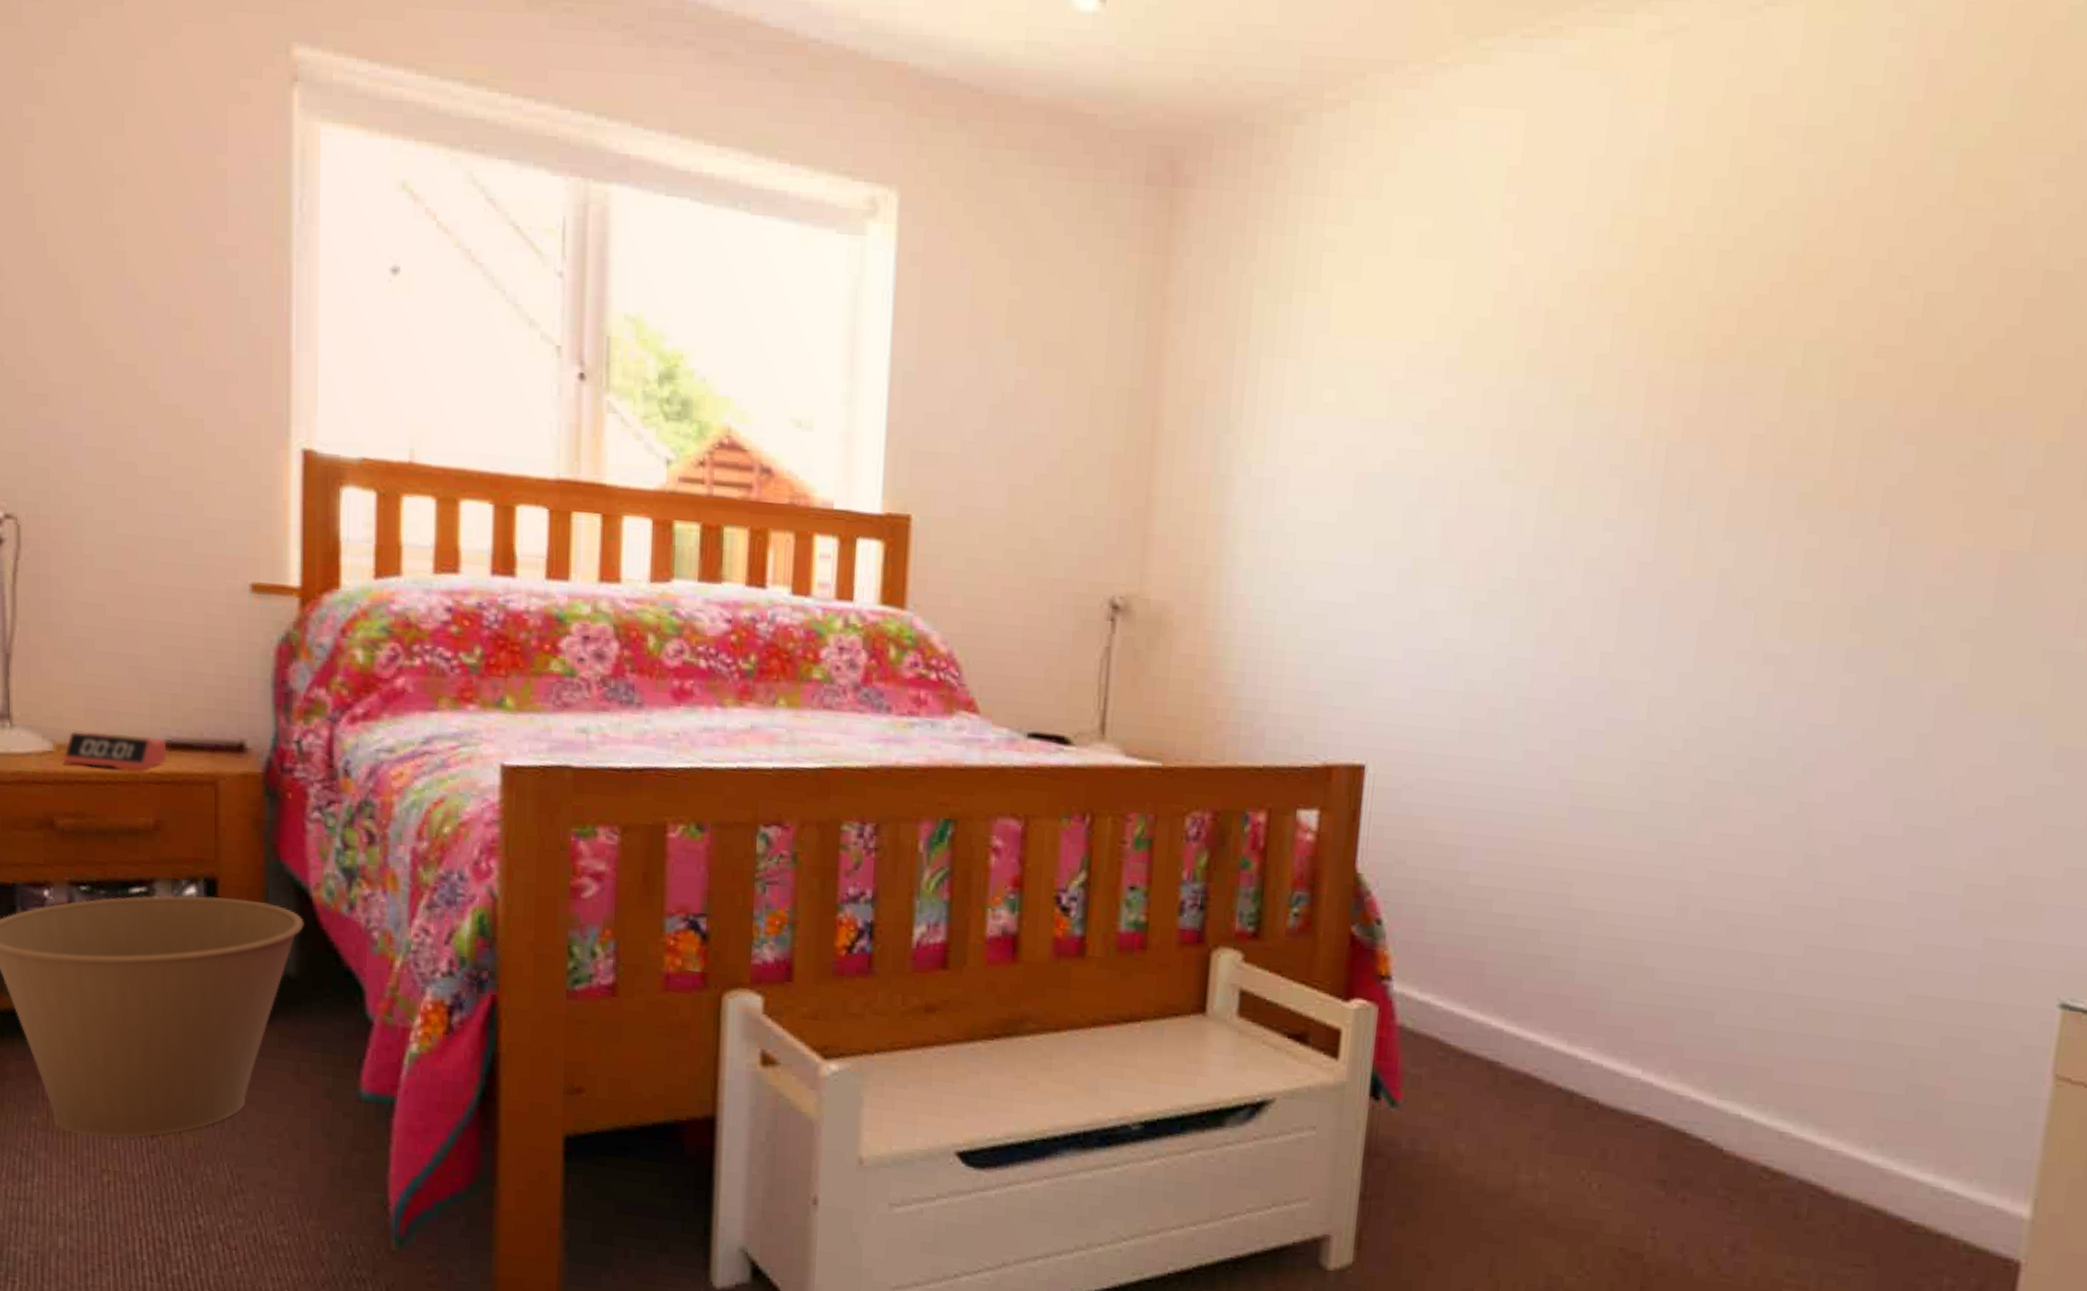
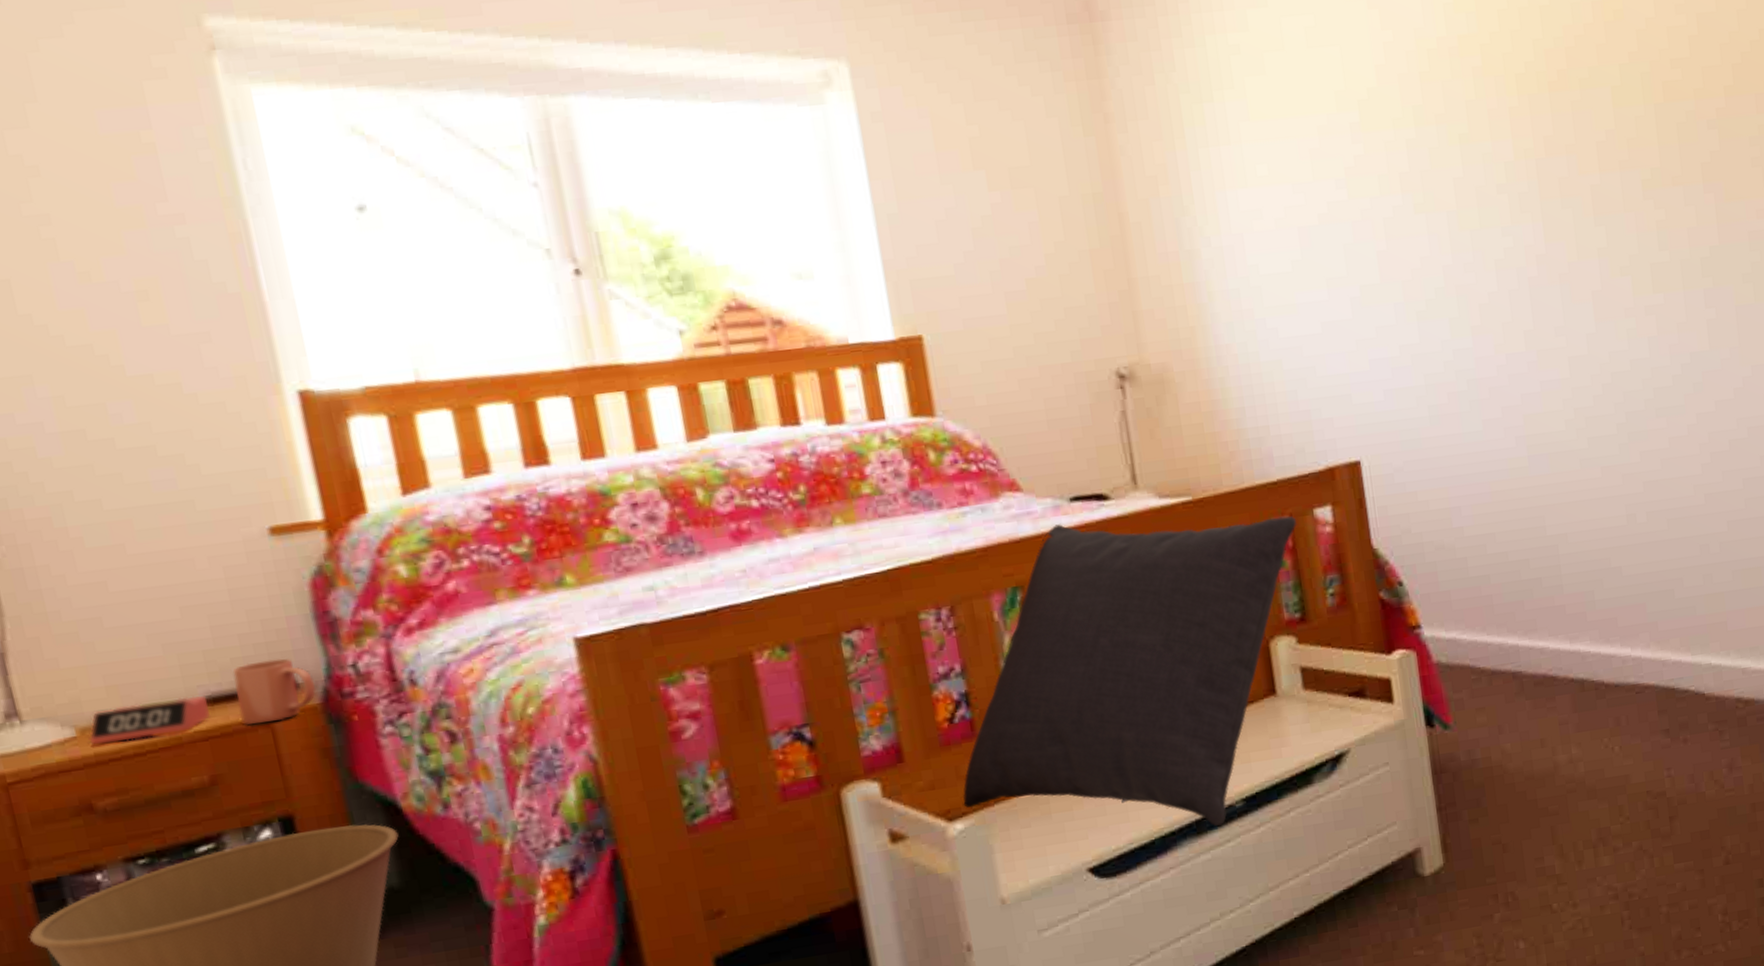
mug: none [190,716,260,782] -> present [232,658,316,725]
cushion: none [843,760,1275,1146] -> present [962,515,1298,827]

